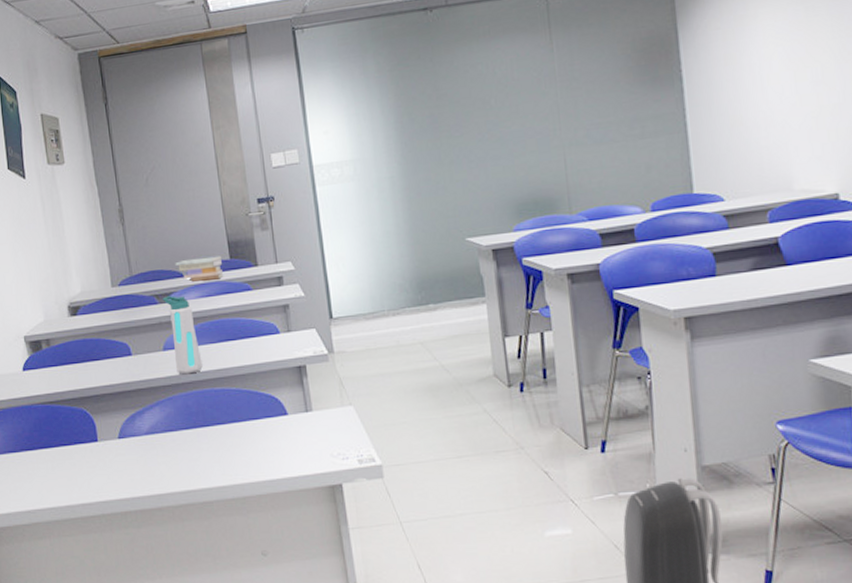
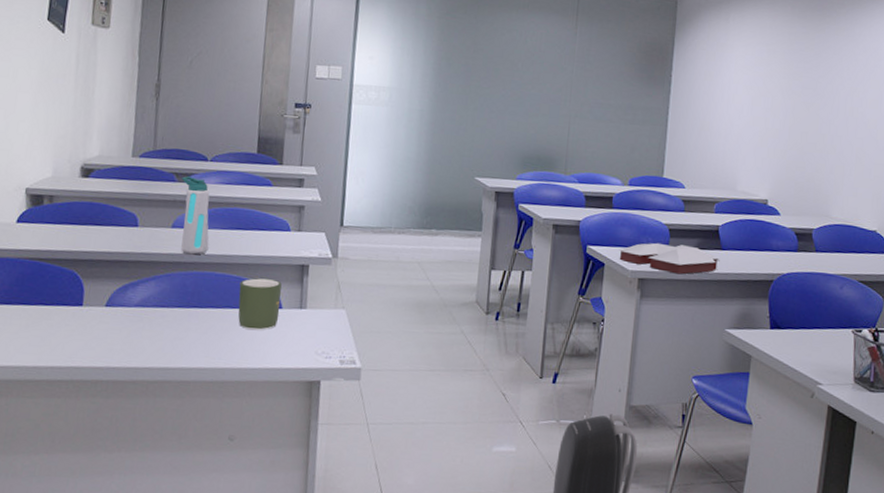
books: present [175,255,223,283] -> none [202,145,250,170]
mug: none [240,386,287,442] -> present [238,278,282,331]
books: none [653,267,787,305] -> present [618,242,720,275]

